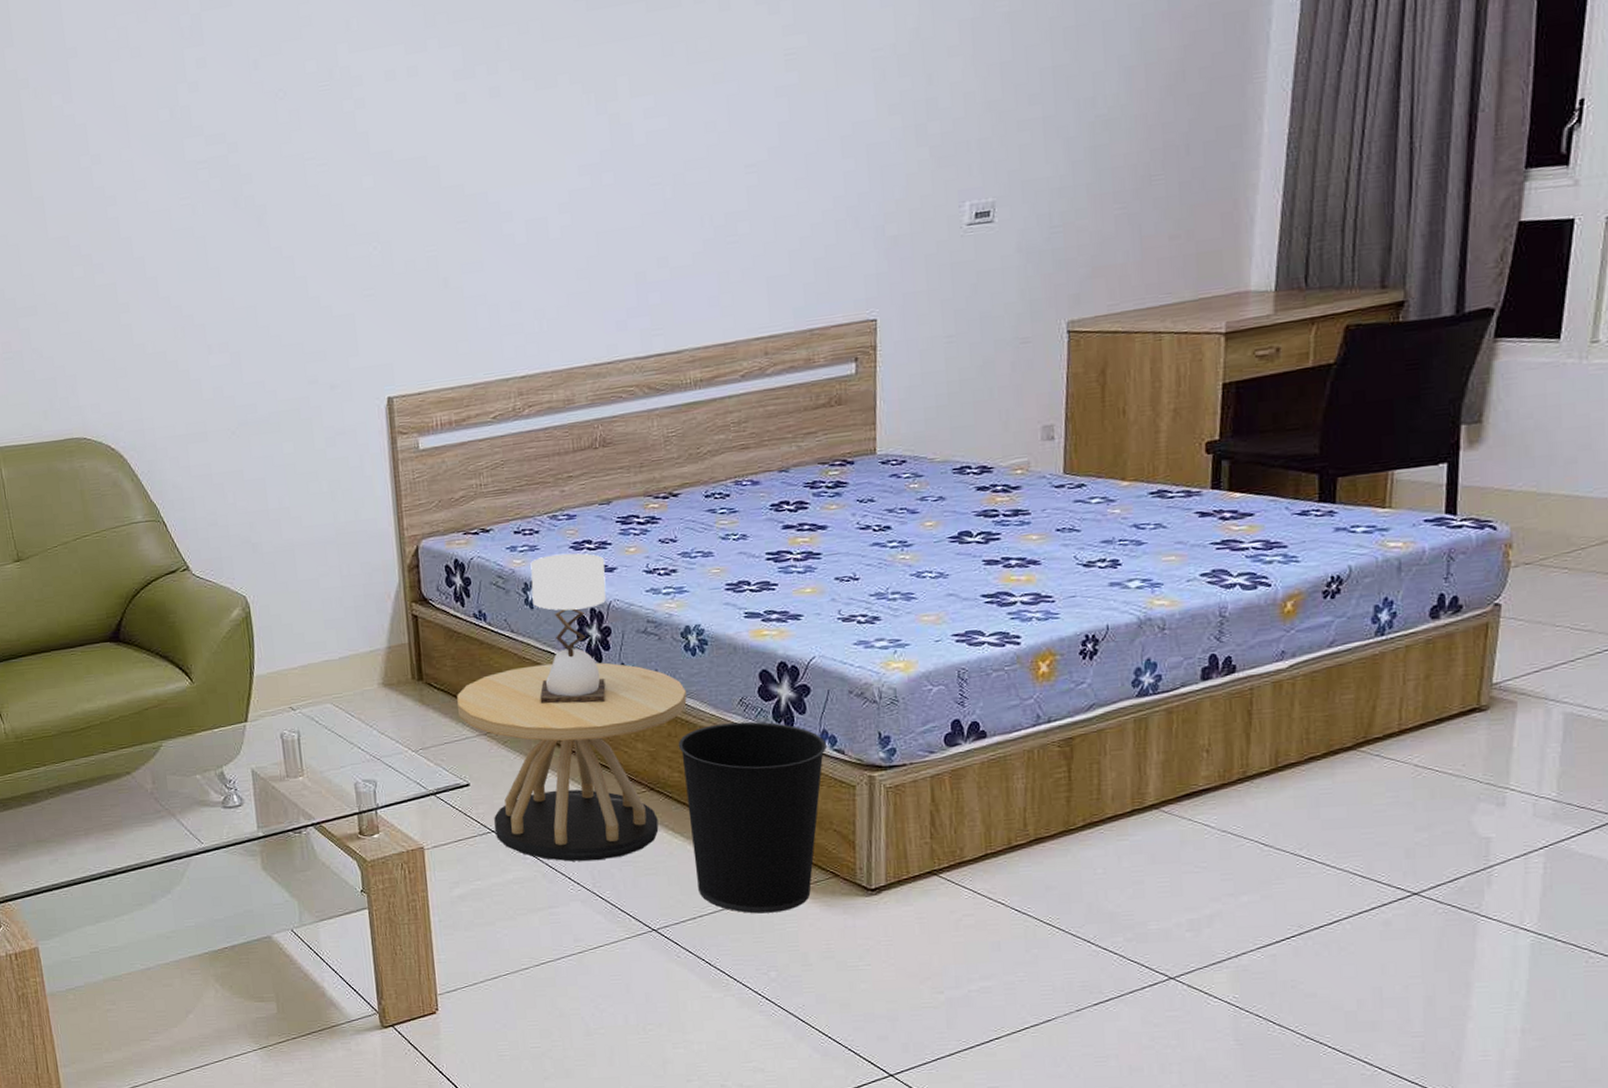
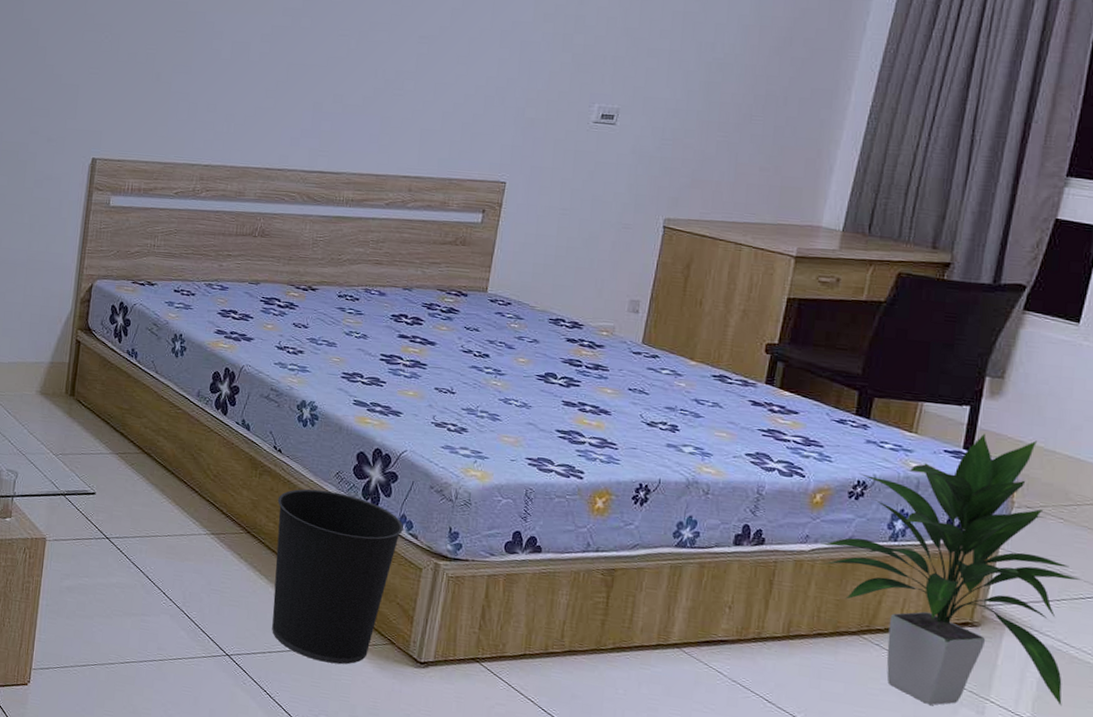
side table: present [457,553,687,862] -> none [98,316,293,585]
indoor plant: none [1300,486,1595,808] -> present [822,433,1081,706]

